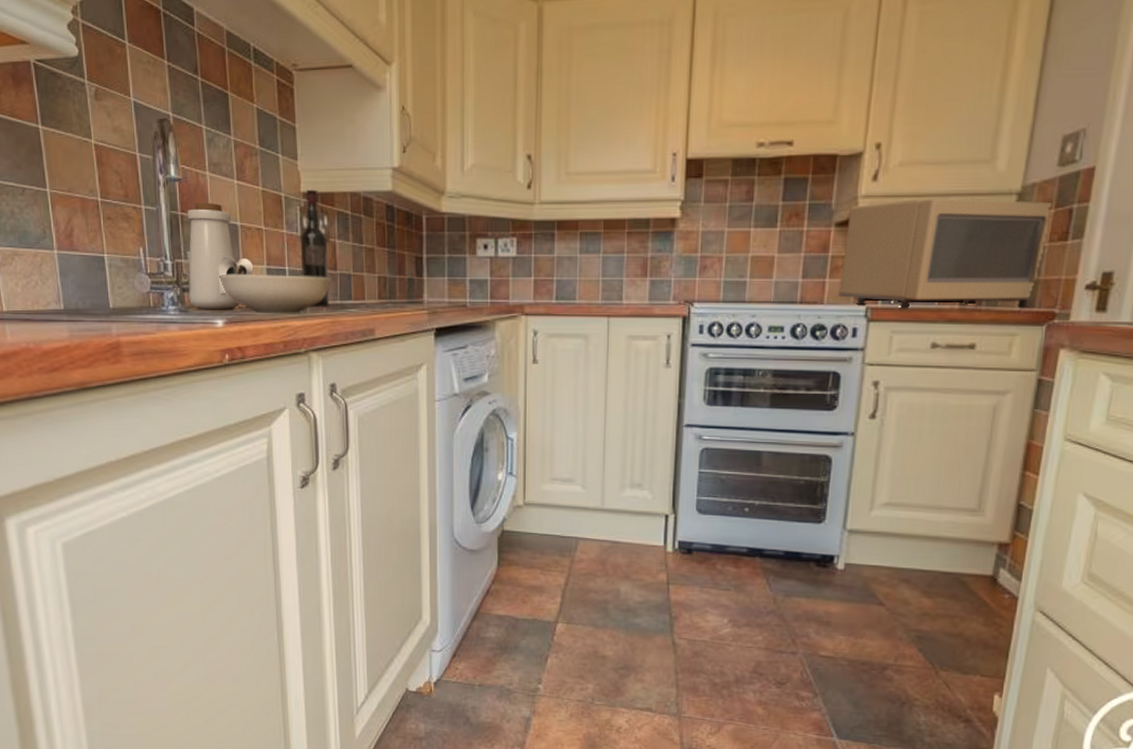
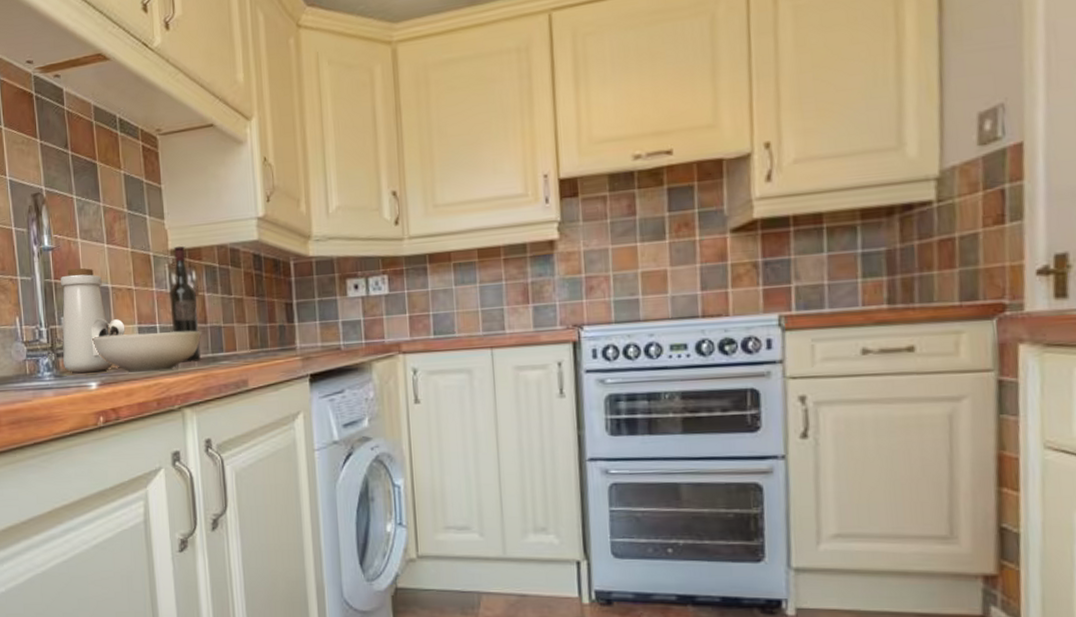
microwave: present [838,199,1052,310] -> none [744,185,980,315]

